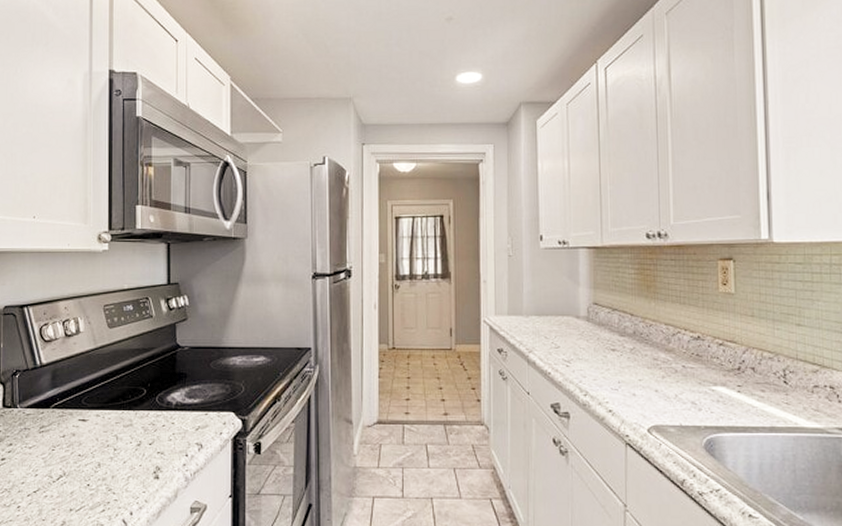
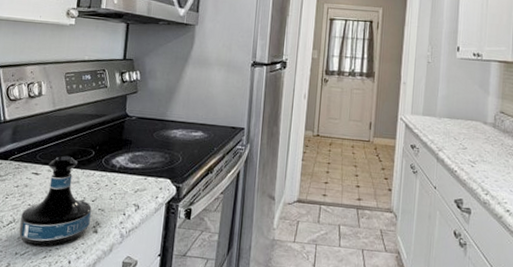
tequila bottle: none [72,397,149,500] -> present [19,155,92,247]

